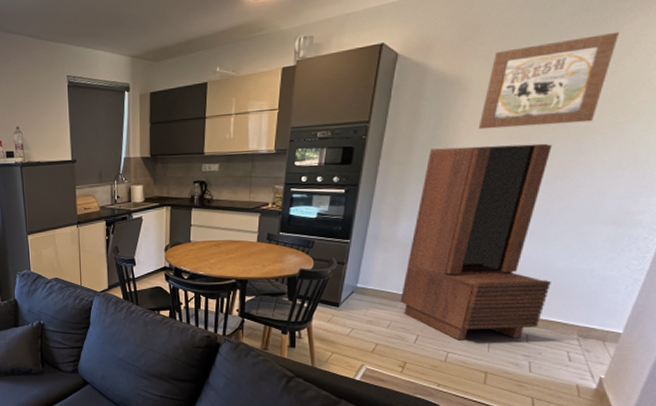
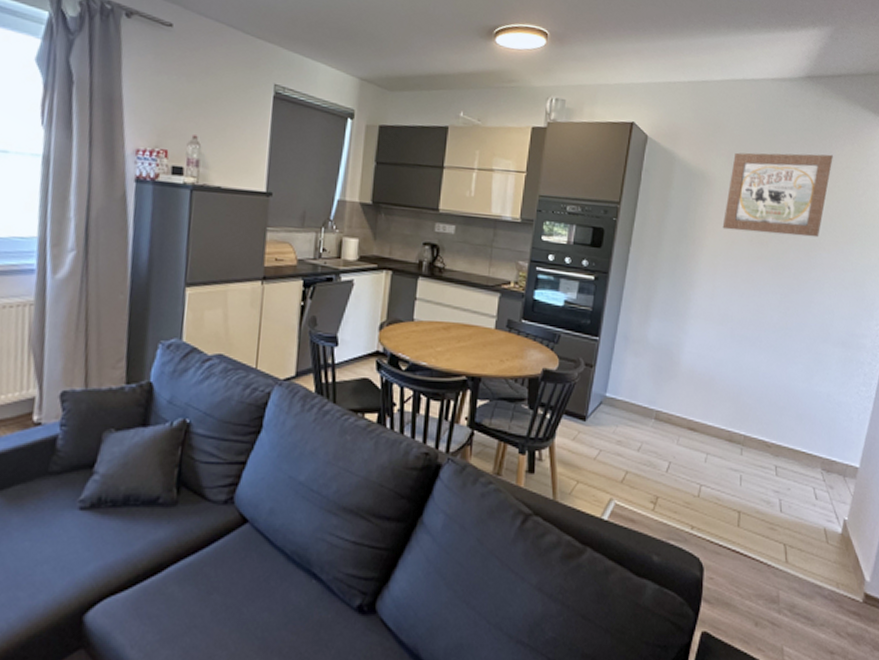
cabinet: present [400,143,552,339] -> none [651,243,794,471]

